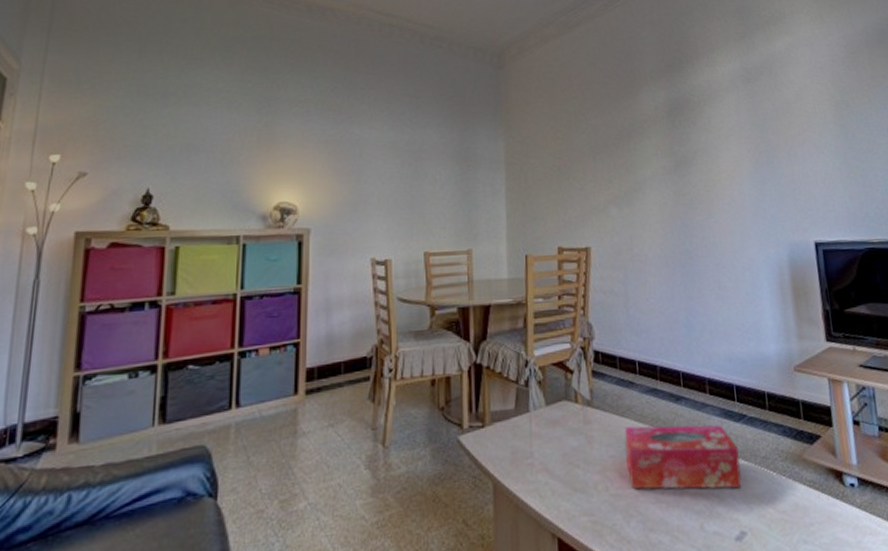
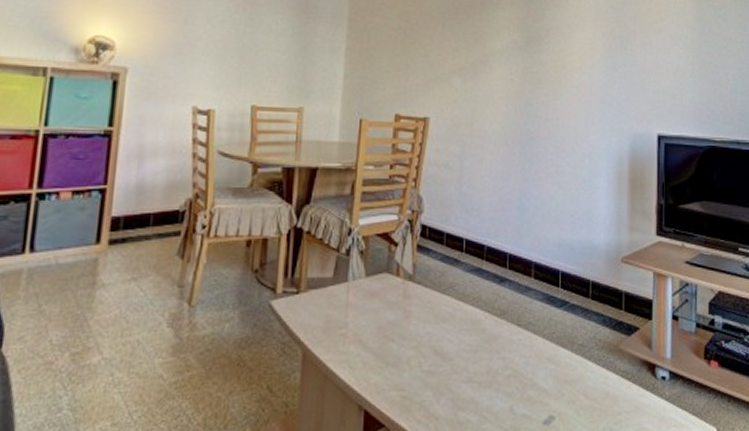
tissue box: present [624,425,742,490] -> none [443,305,556,374]

